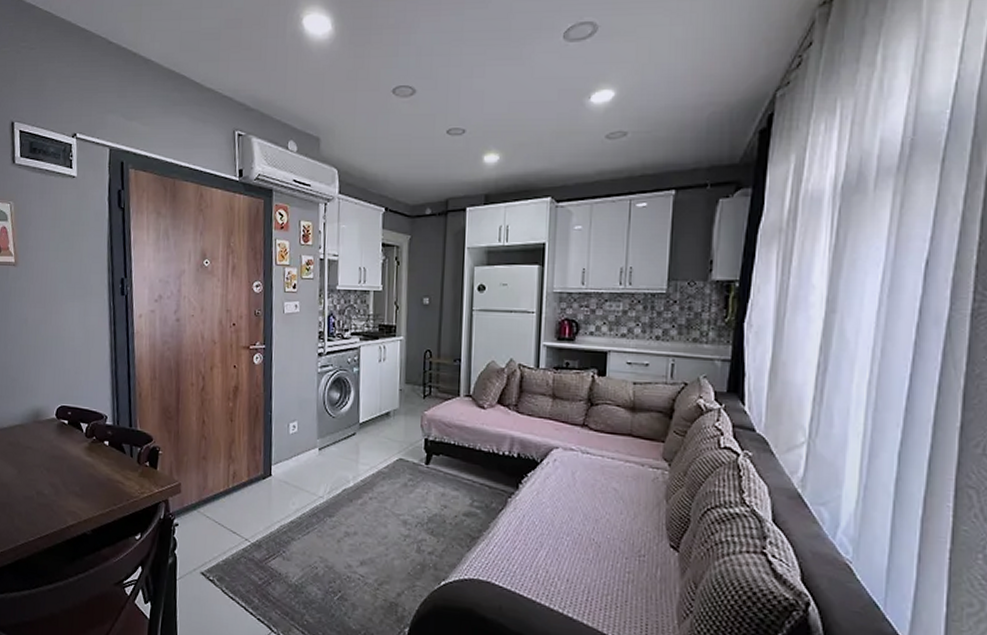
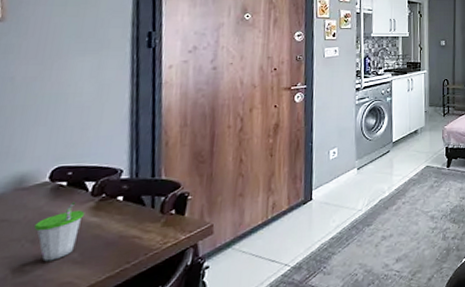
cup: none [49,440,82,490] -> present [34,202,85,262]

